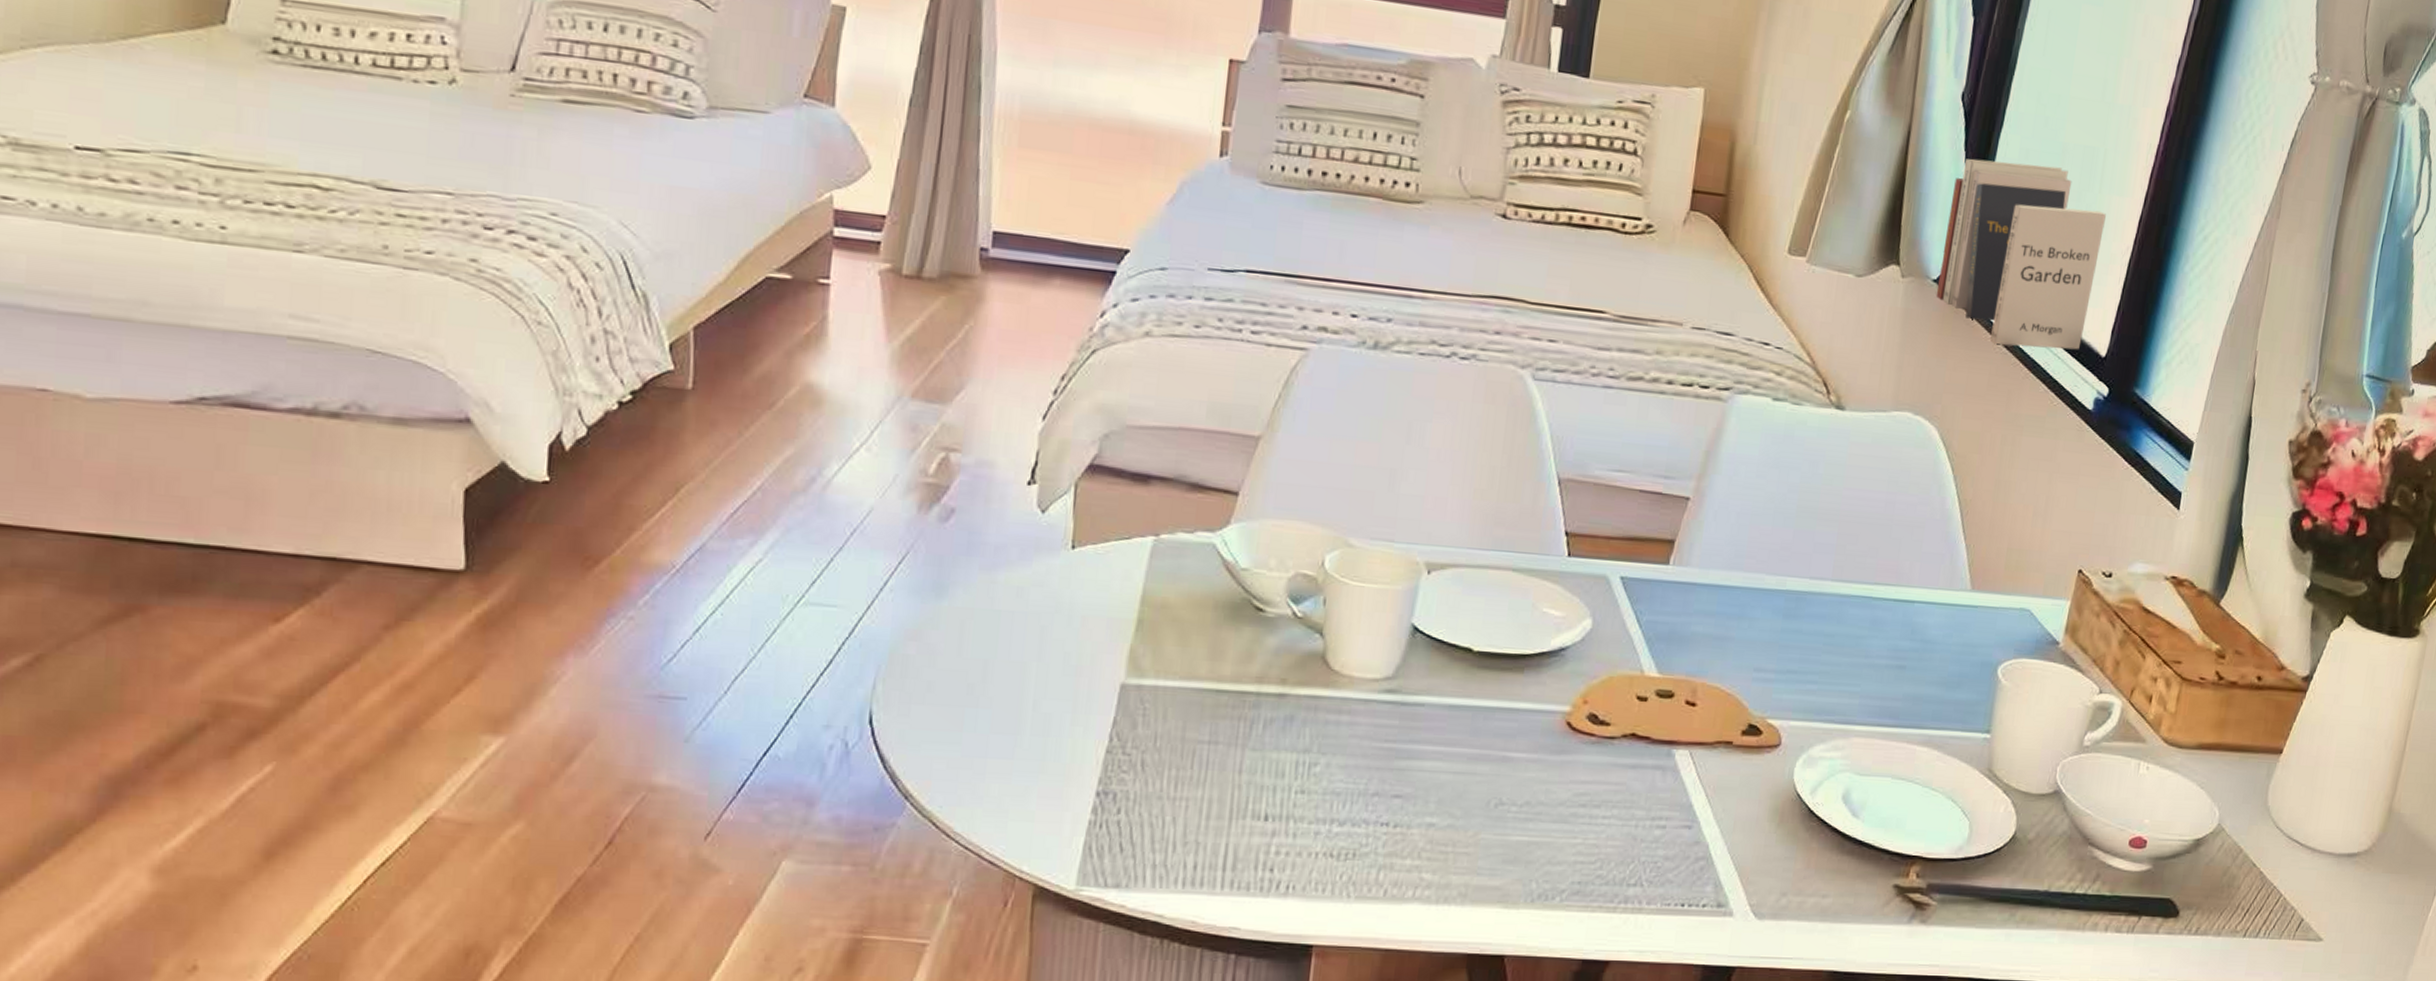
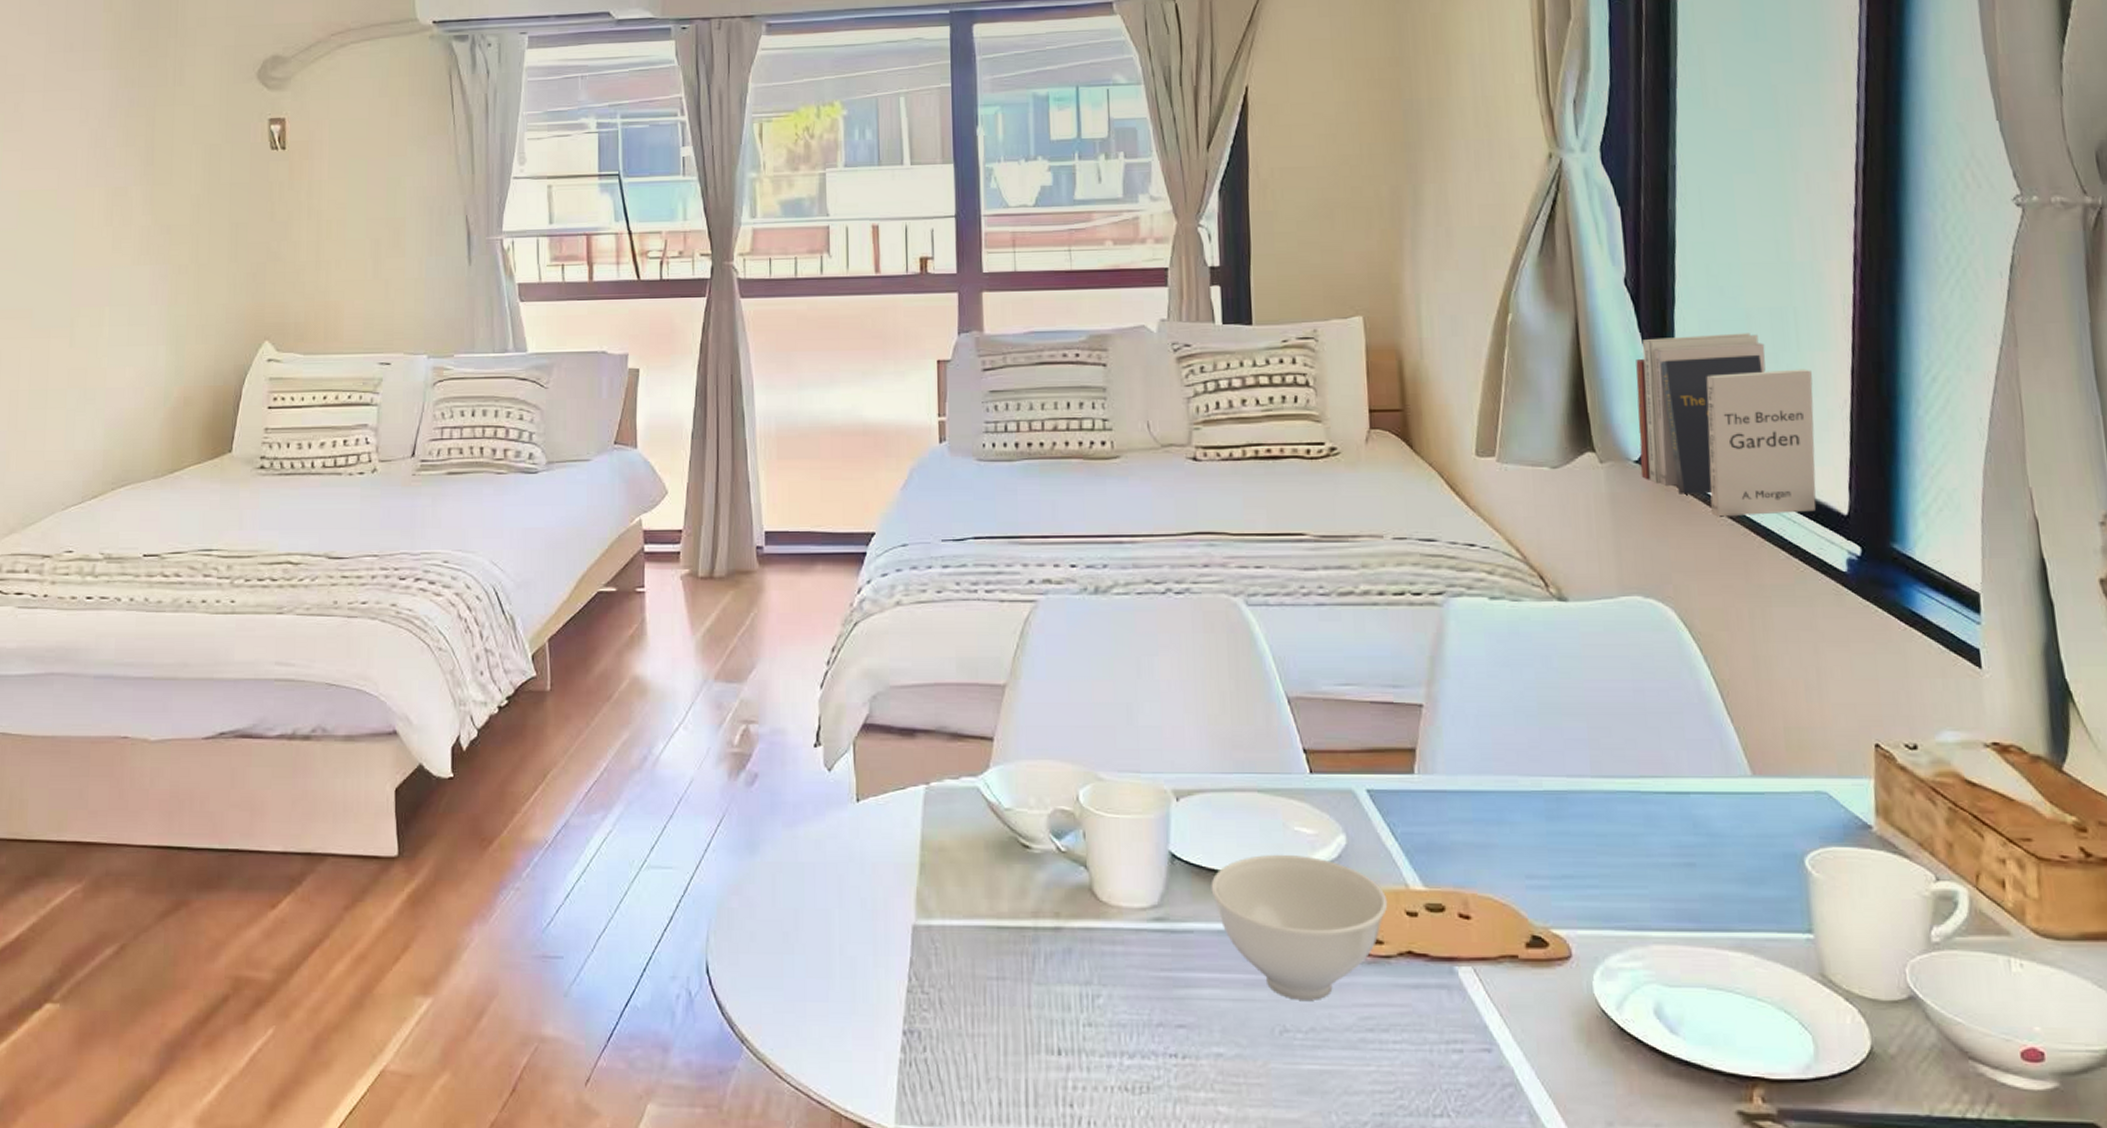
bowl: none [1449,633,1622,776] -> present [1211,854,1388,1000]

